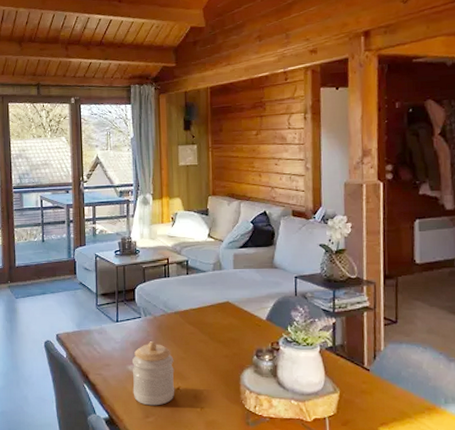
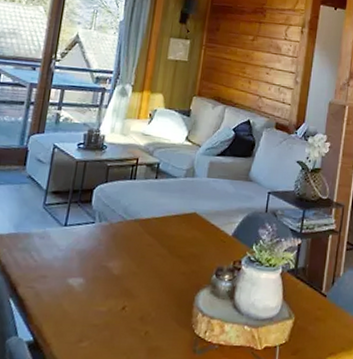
jar: present [131,341,175,406] -> none [68,251,125,328]

